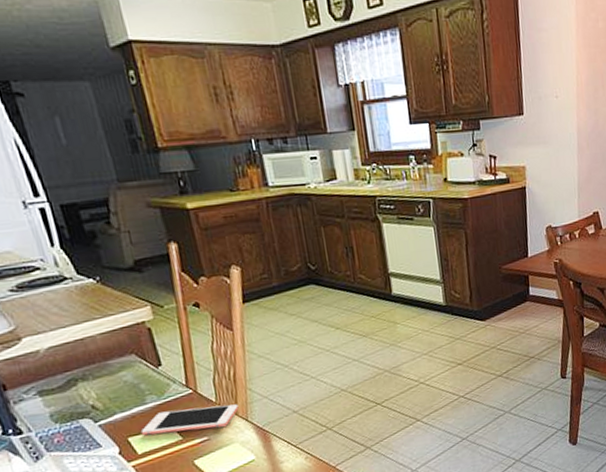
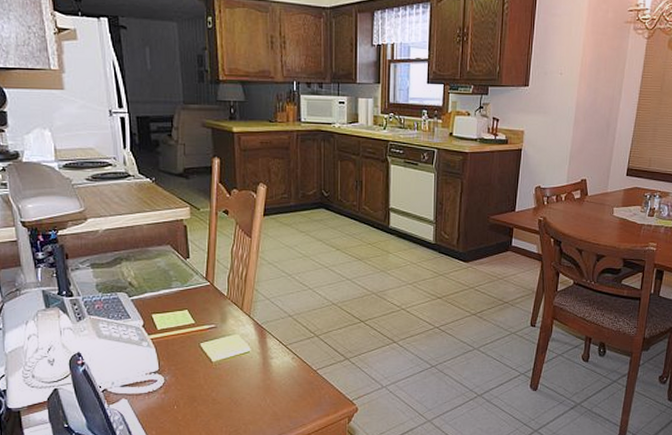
cell phone: present [140,404,239,436] -> none [163,297,244,318]

